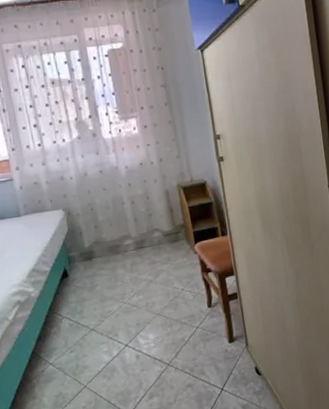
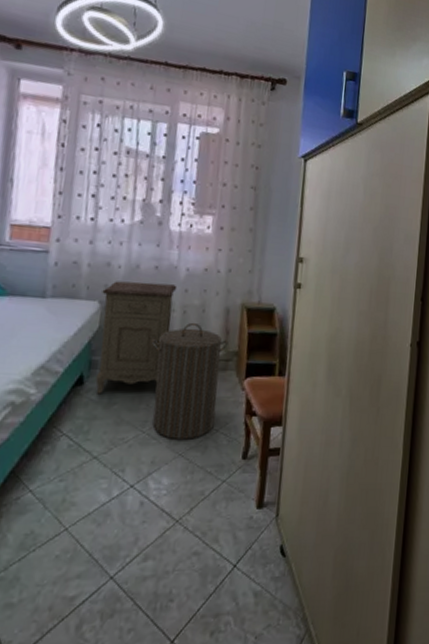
nightstand: none [63,182,125,282] -> present [95,281,178,394]
laundry hamper: none [112,208,179,304] -> present [151,322,229,440]

